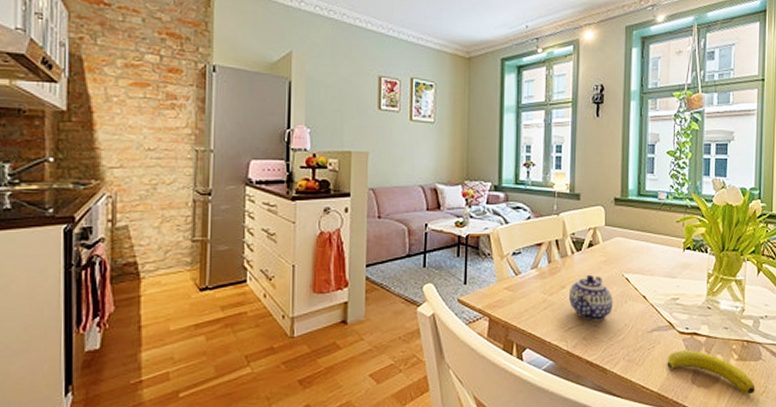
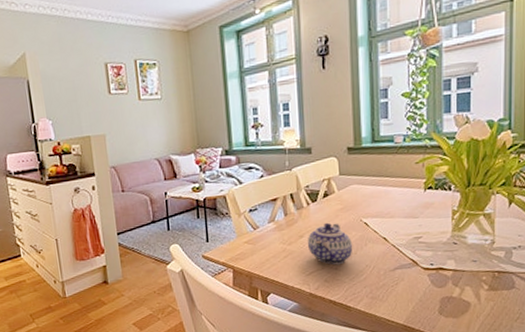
banana: present [667,350,756,395] -> none [412,284,509,322]

